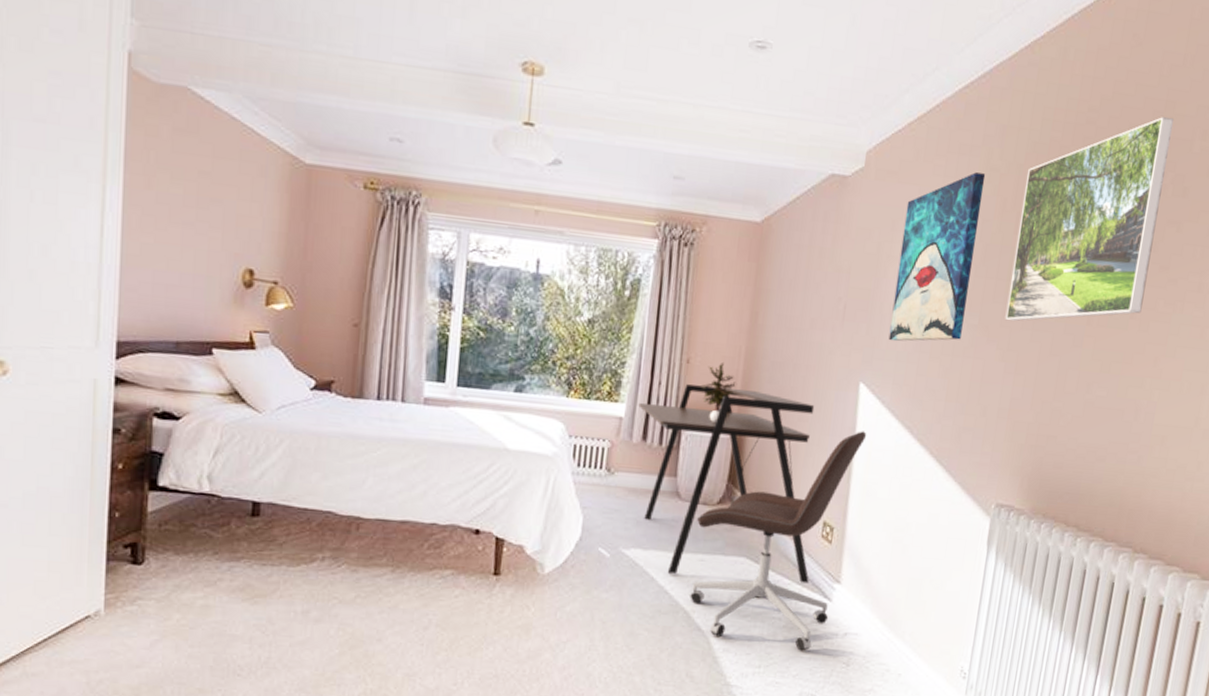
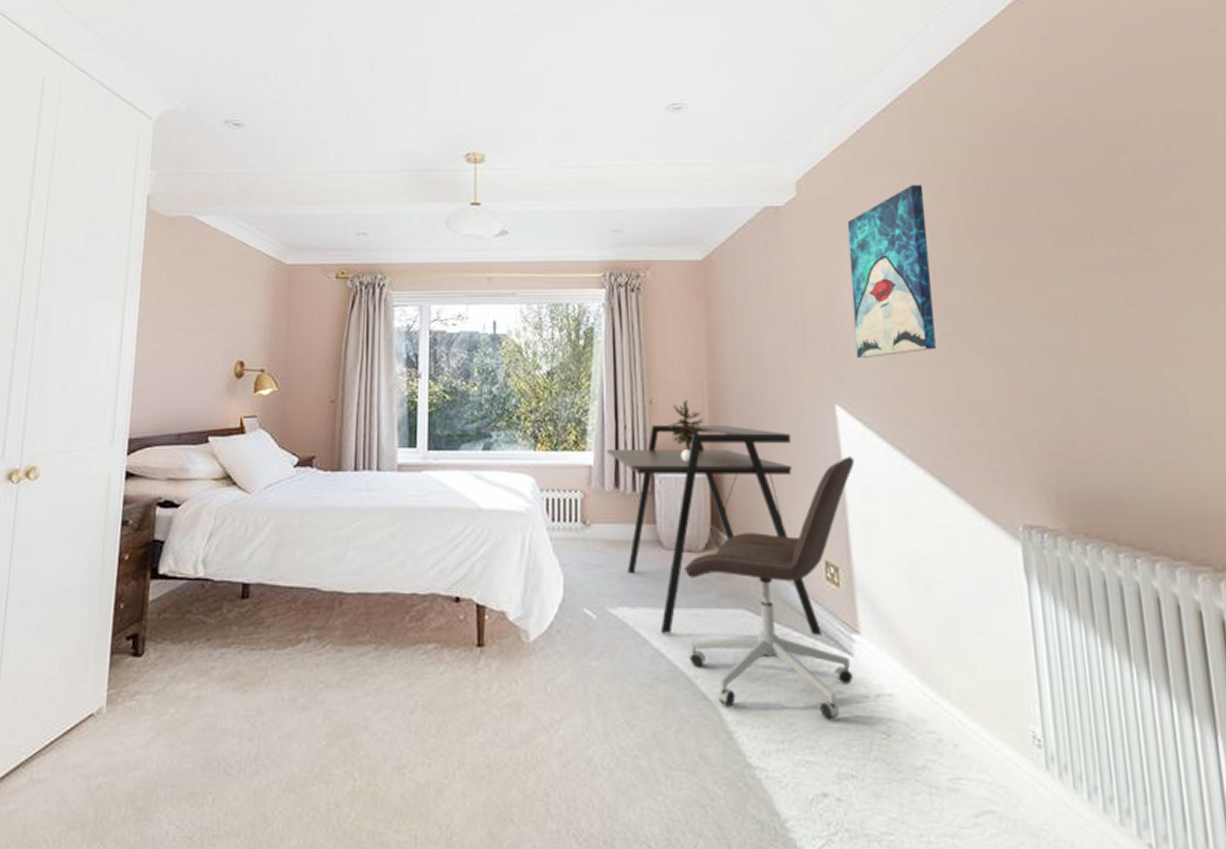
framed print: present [1005,117,1174,321] -> none [967,106,1135,324]

